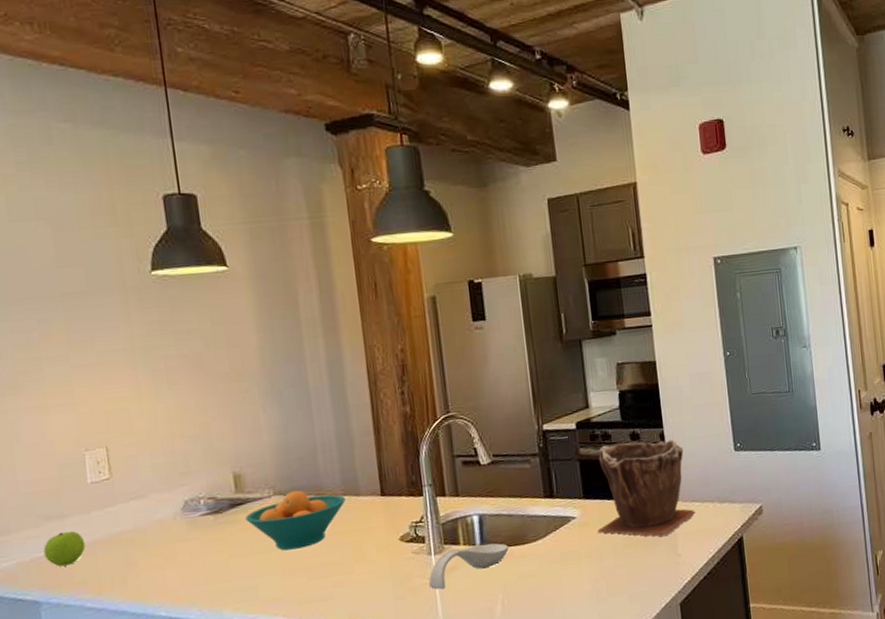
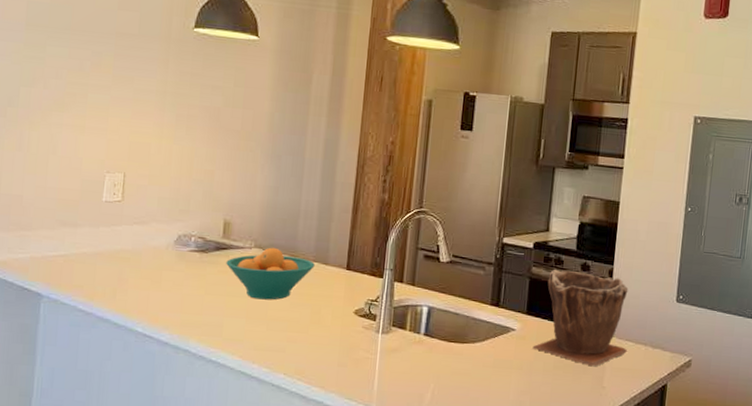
apple: present [43,531,86,567] -> none [54,238,90,269]
spoon rest: present [428,543,509,590] -> none [370,332,449,367]

